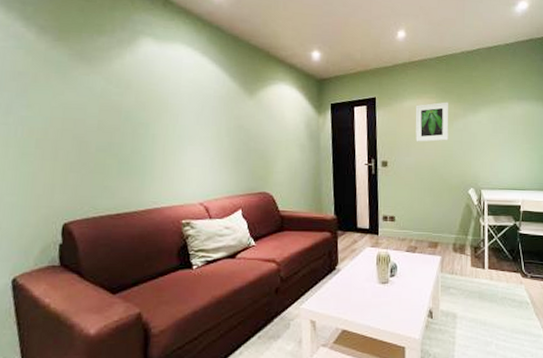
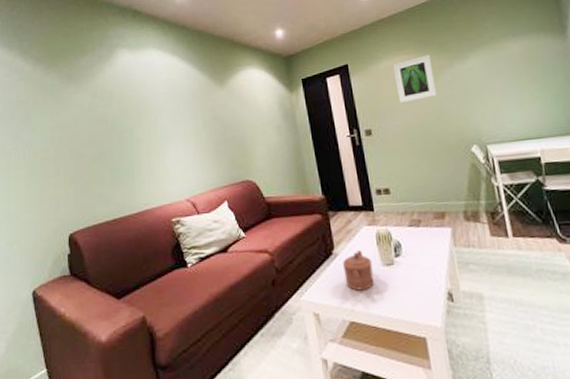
teapot: none [343,268,369,303] -> present [343,250,374,291]

